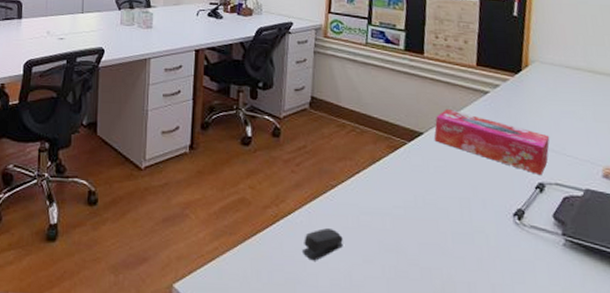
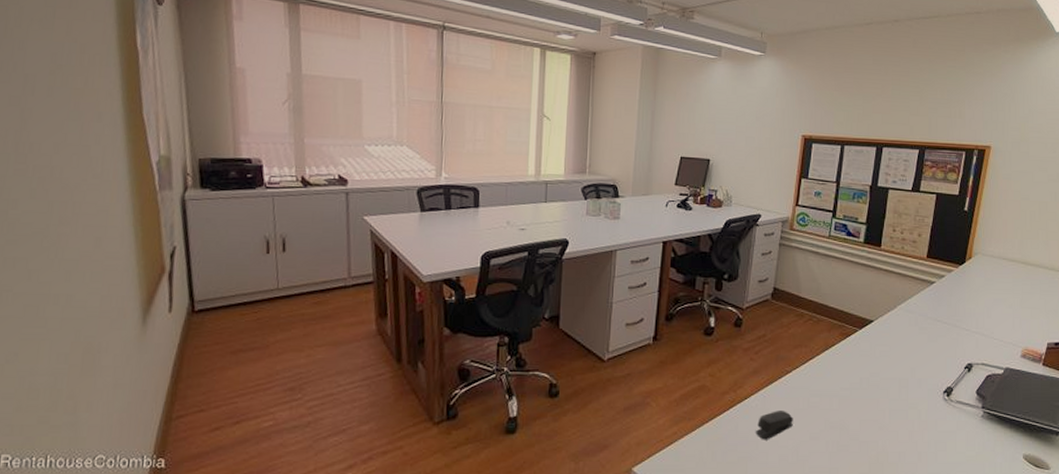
tissue box: present [434,108,550,176] -> none [882,298,982,357]

